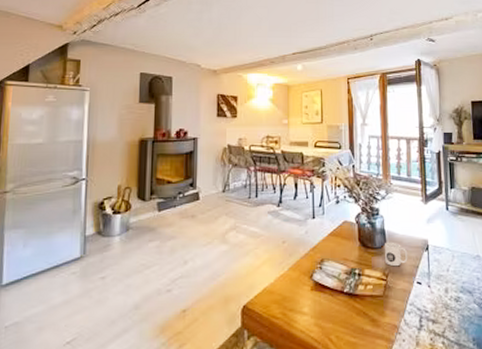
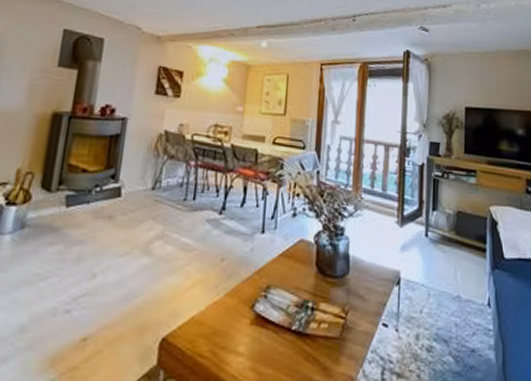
mug: present [384,242,408,267] -> none [345,270,375,302]

